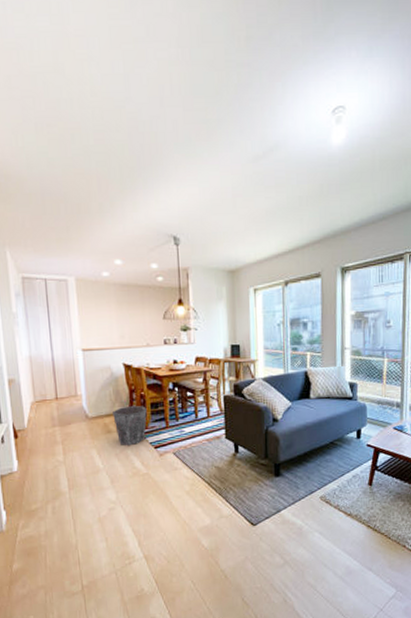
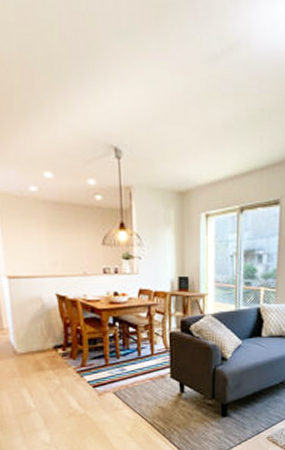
waste bin: present [113,405,147,445] -> none [45,341,84,384]

